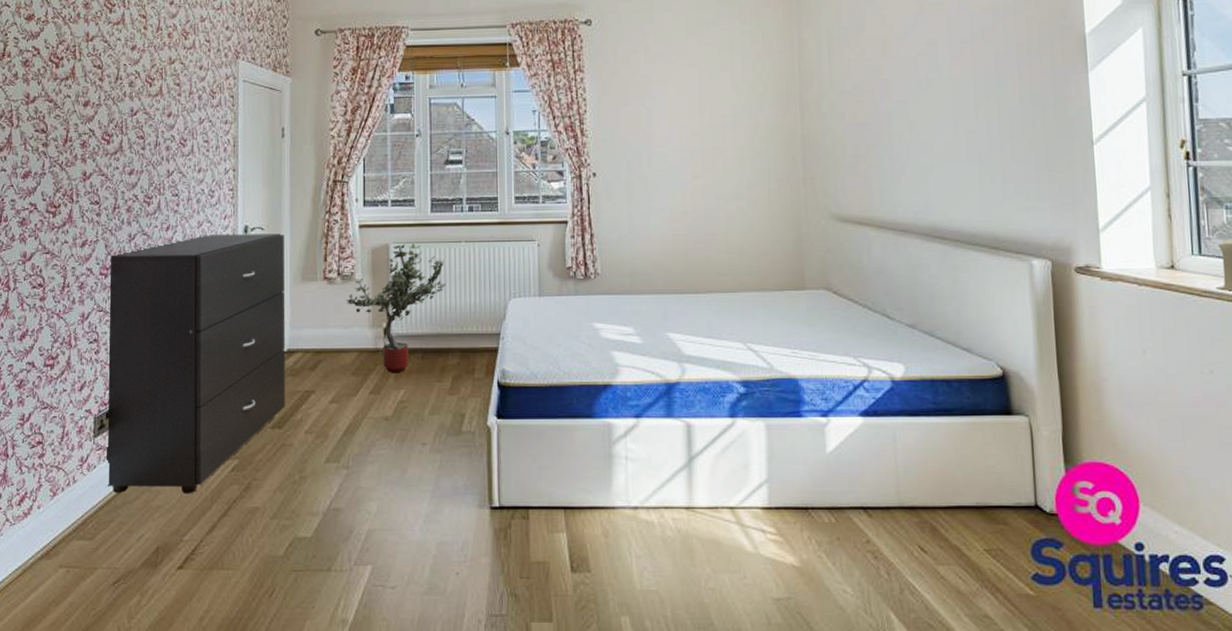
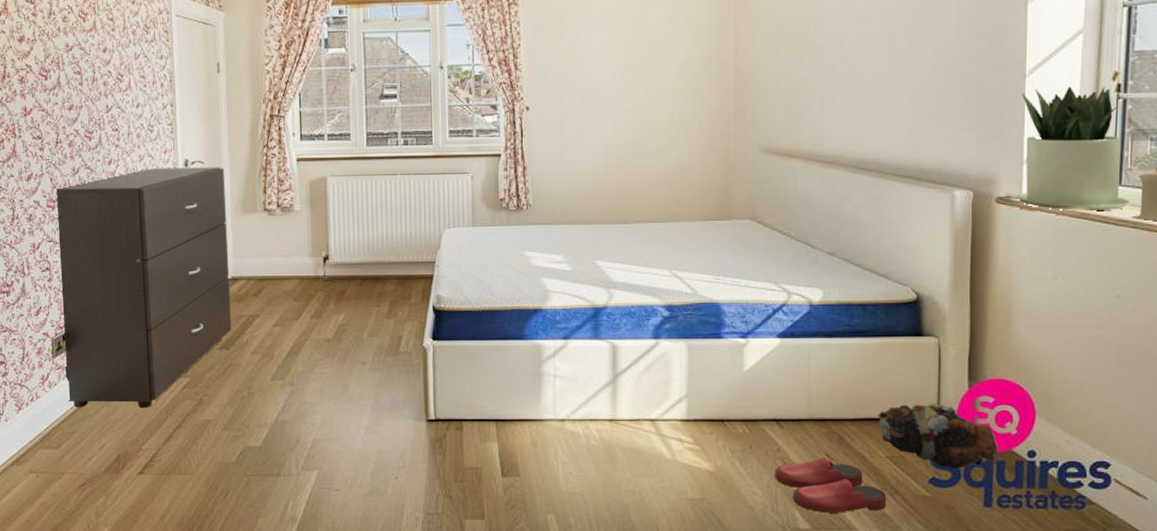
potted tree: present [346,243,445,373] -> none [286,176,382,299]
slippers: none [865,550,989,615] -> present [775,457,887,513]
stuffed animal: none [971,489,1105,565] -> present [878,403,999,470]
planter: none [1091,153,1213,281] -> present [1016,86,1130,211]

